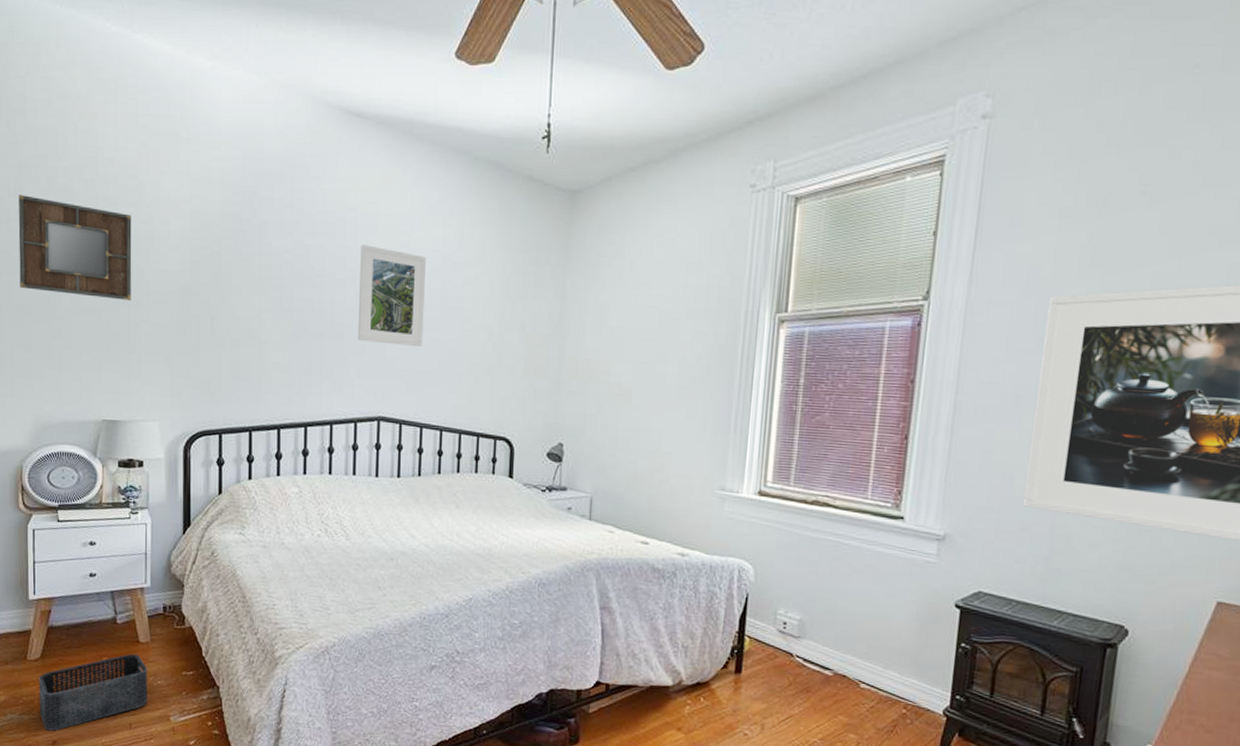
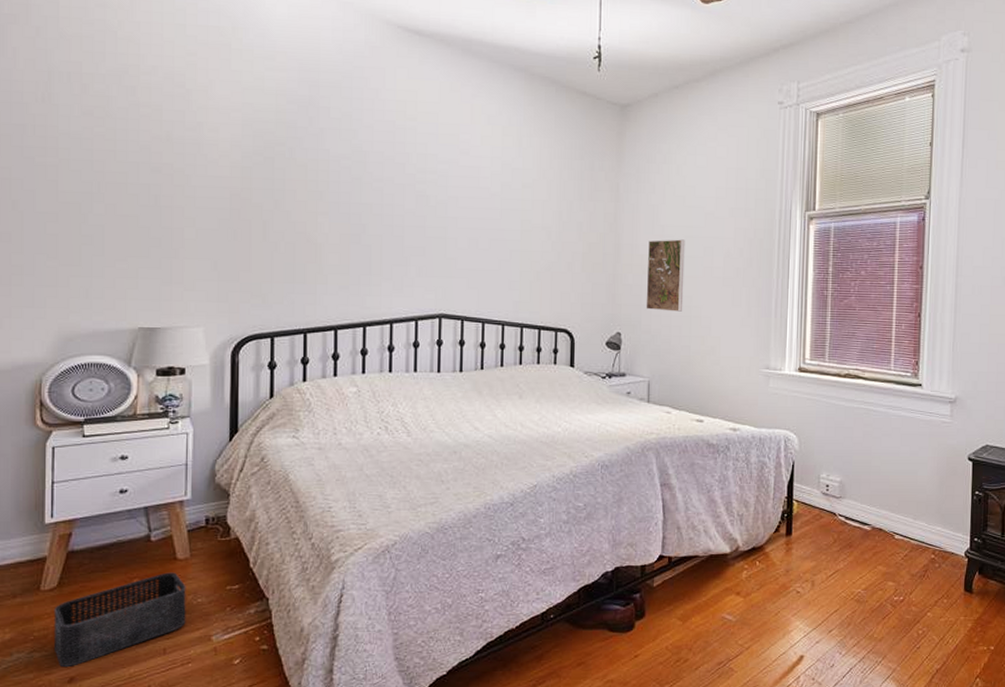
home mirror: present [18,195,132,300] -> none [45,100,177,206]
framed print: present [357,245,426,347] -> none [417,152,485,247]
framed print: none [590,342,636,423] -> present [646,239,685,312]

